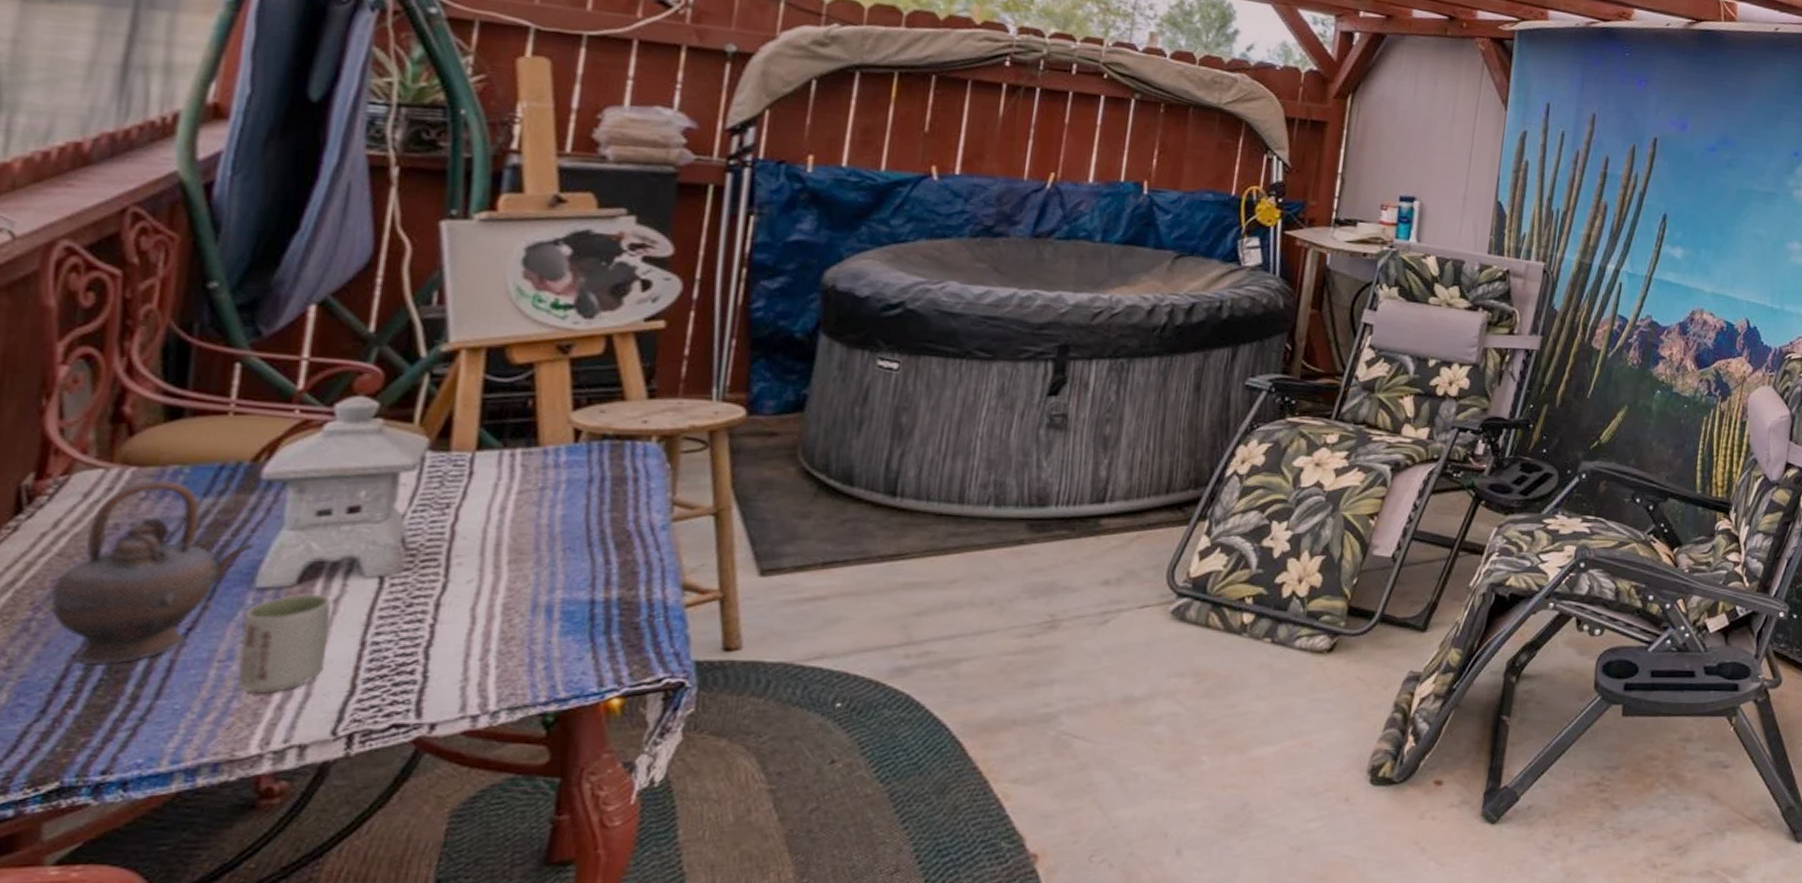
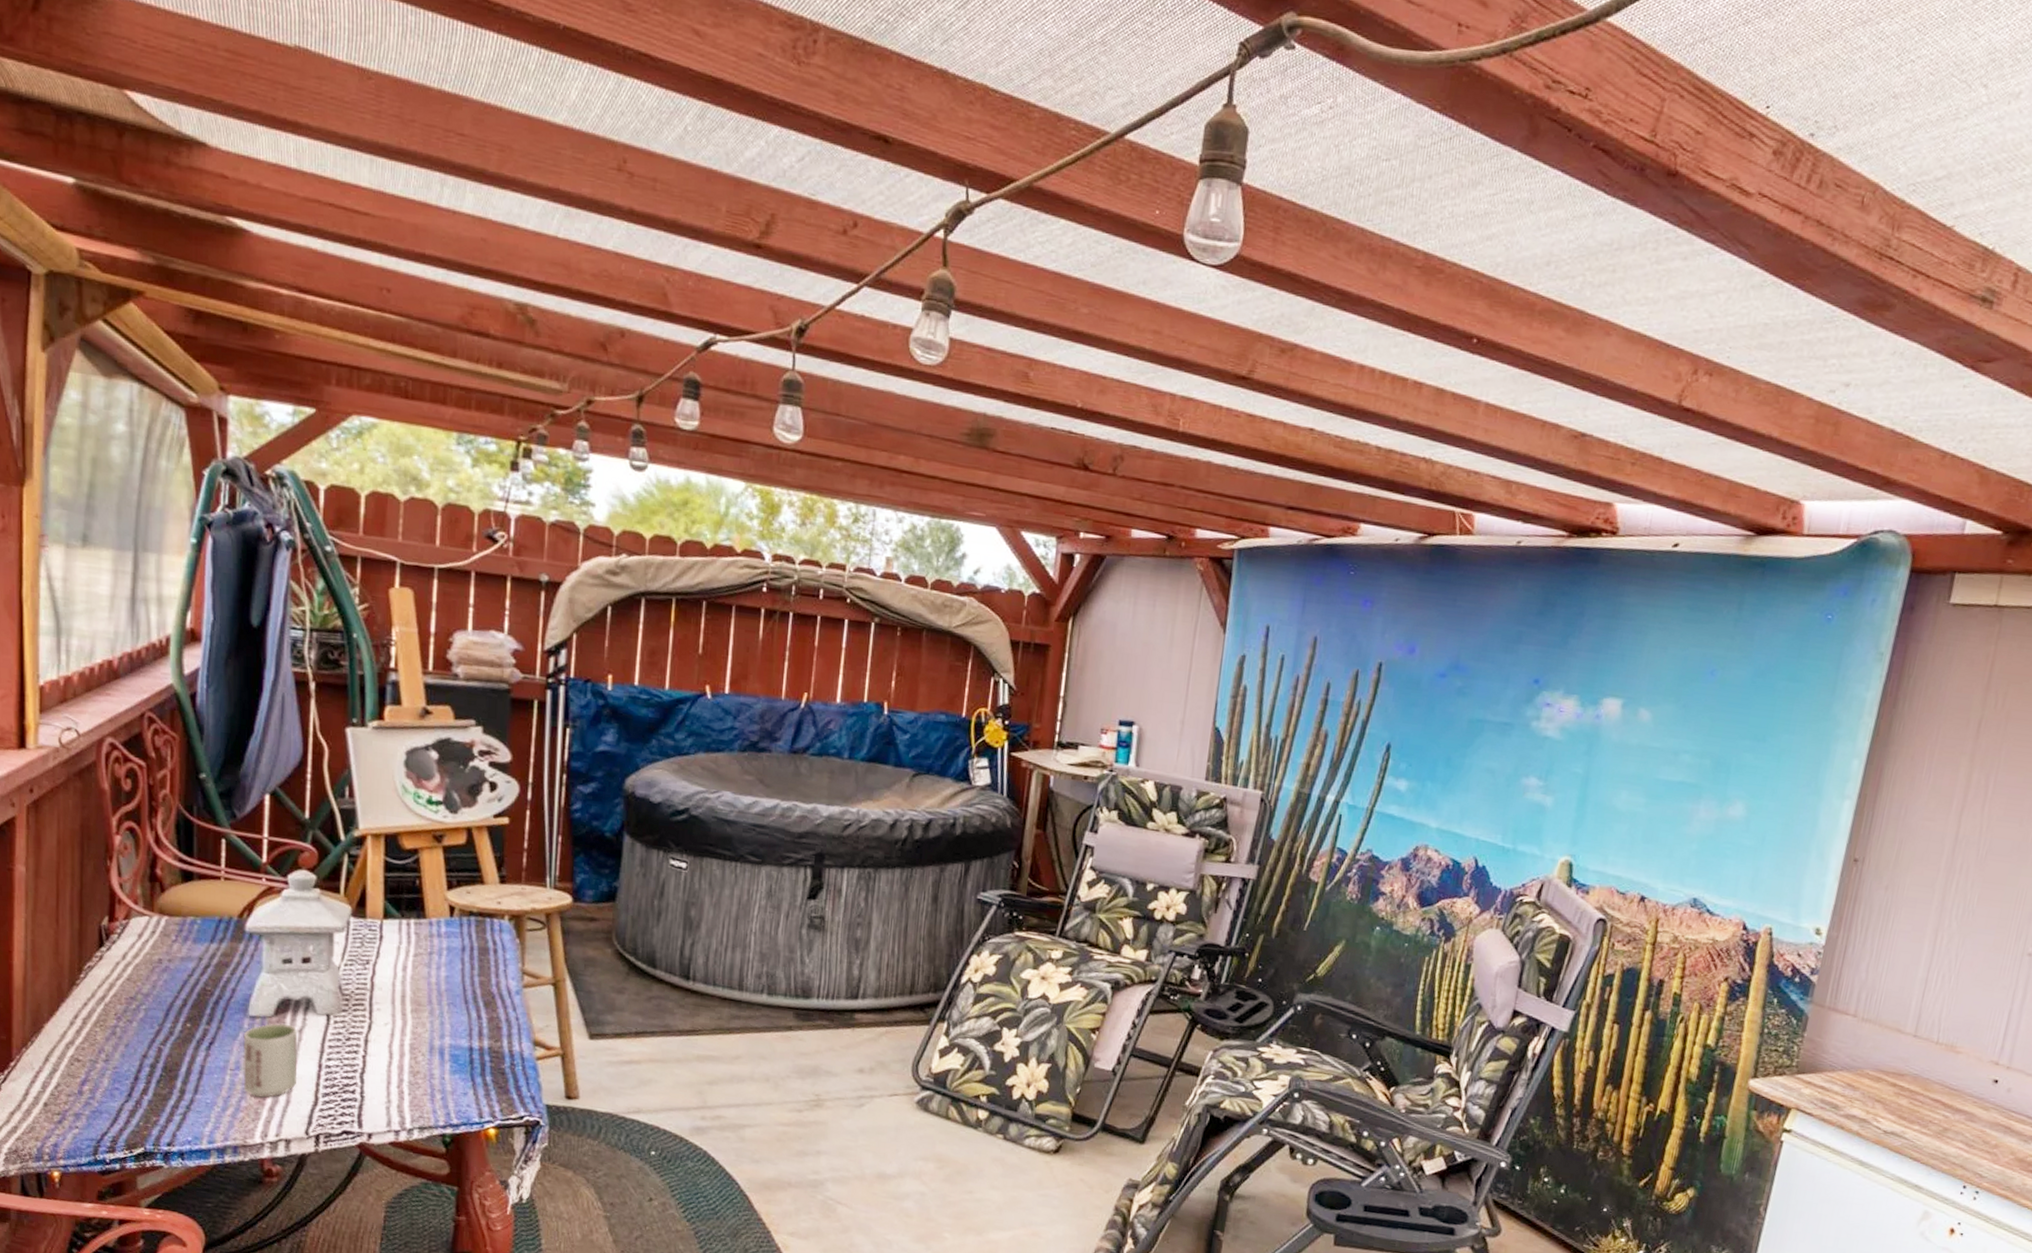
teapot: present [50,479,253,665] -> none [126,927,245,1065]

